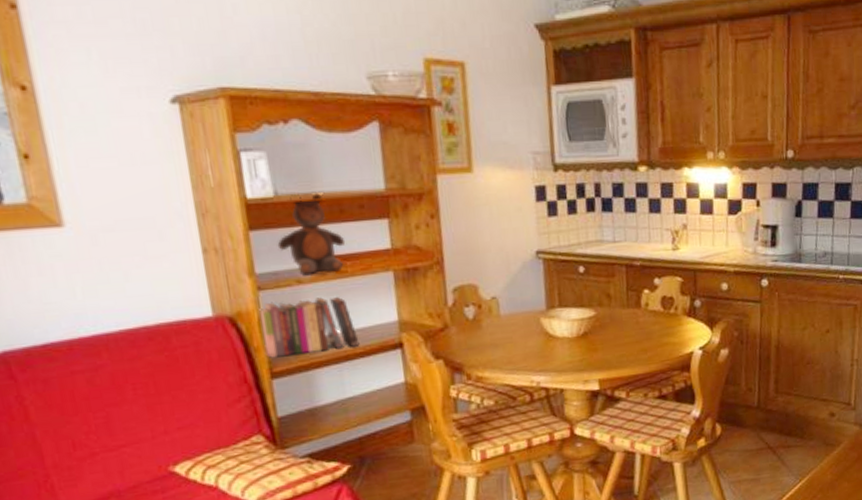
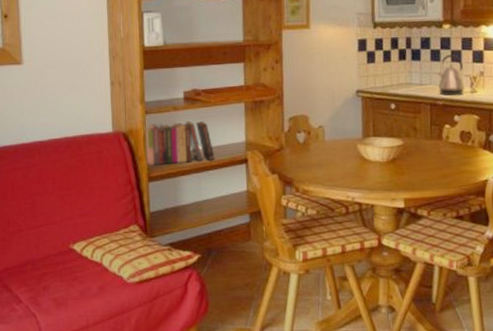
teddy bear: present [277,193,346,274] -> none [162,43,211,103]
kettle: none [633,204,666,255] -> present [438,55,465,96]

